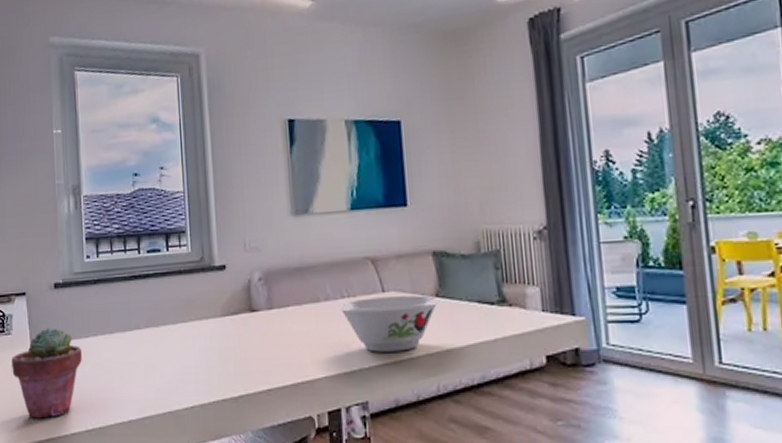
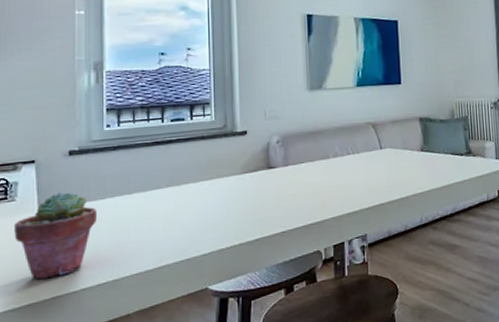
bowl: present [340,295,437,352] -> none [346,150,422,196]

